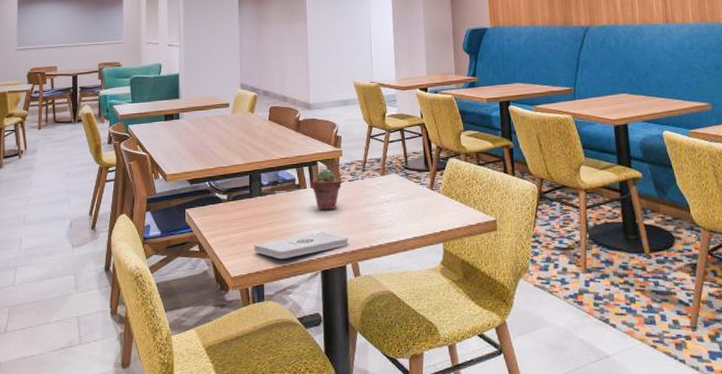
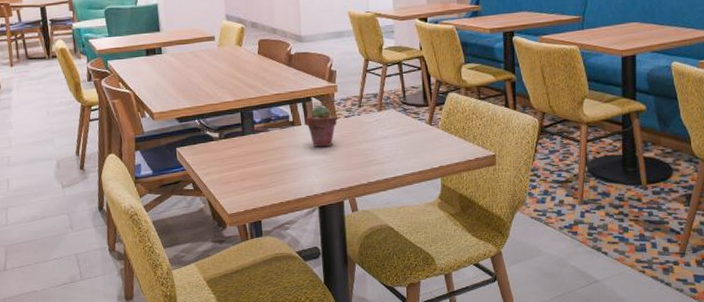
notepad: present [254,232,349,259] -> none [249,169,346,196]

